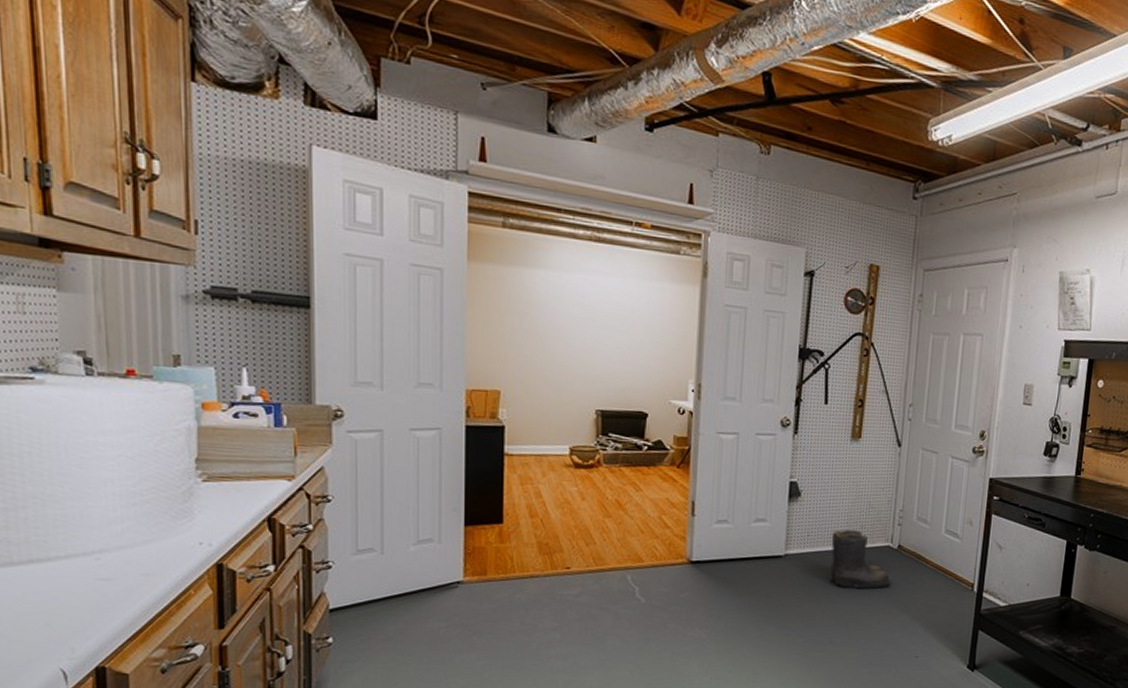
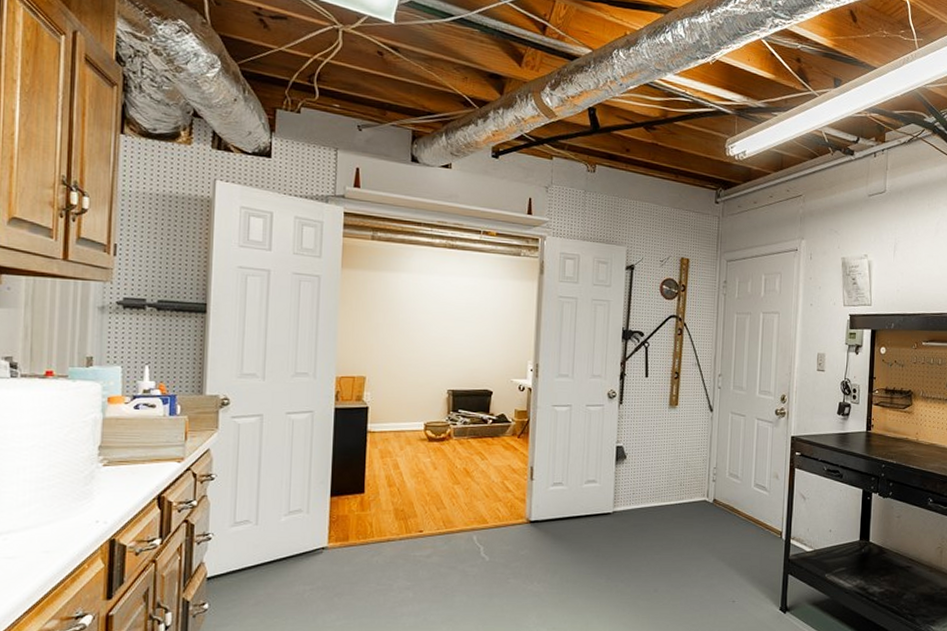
boots: present [830,529,891,589] -> none [653,487,708,541]

